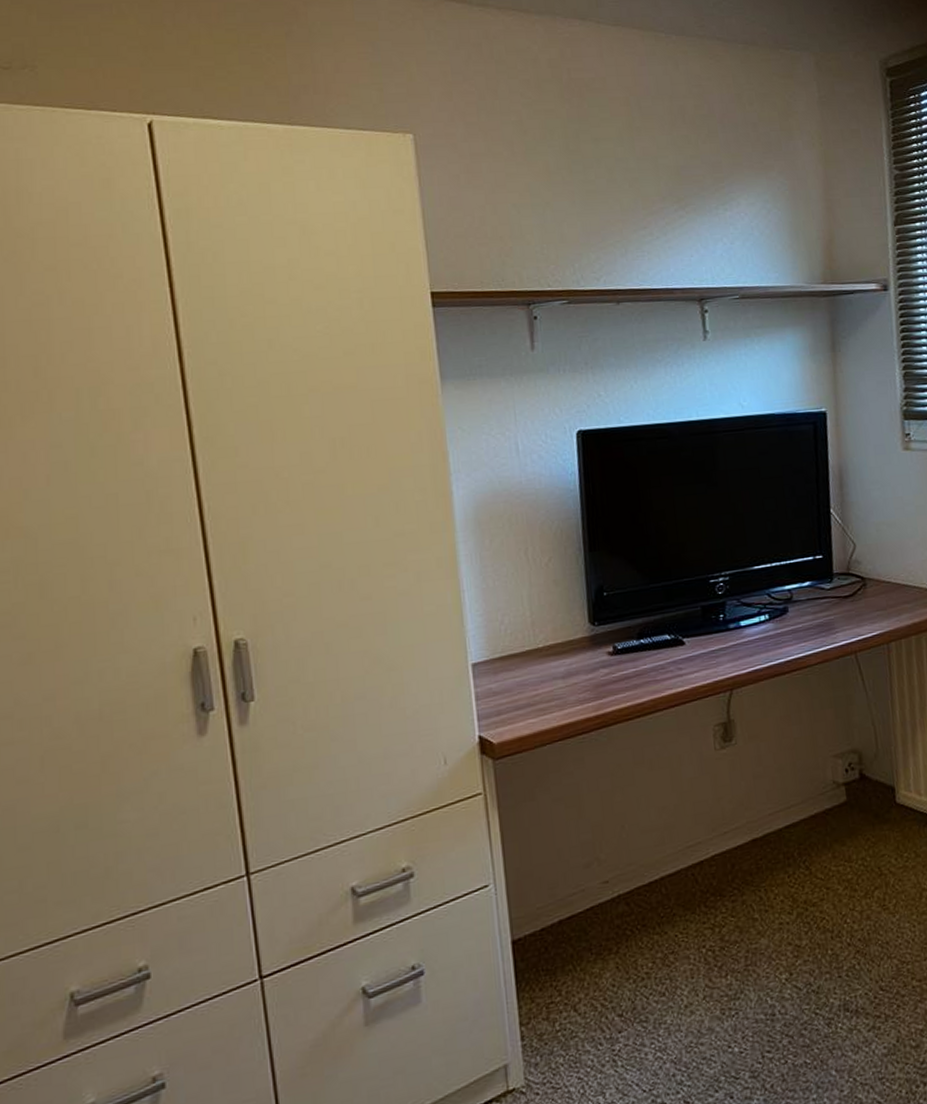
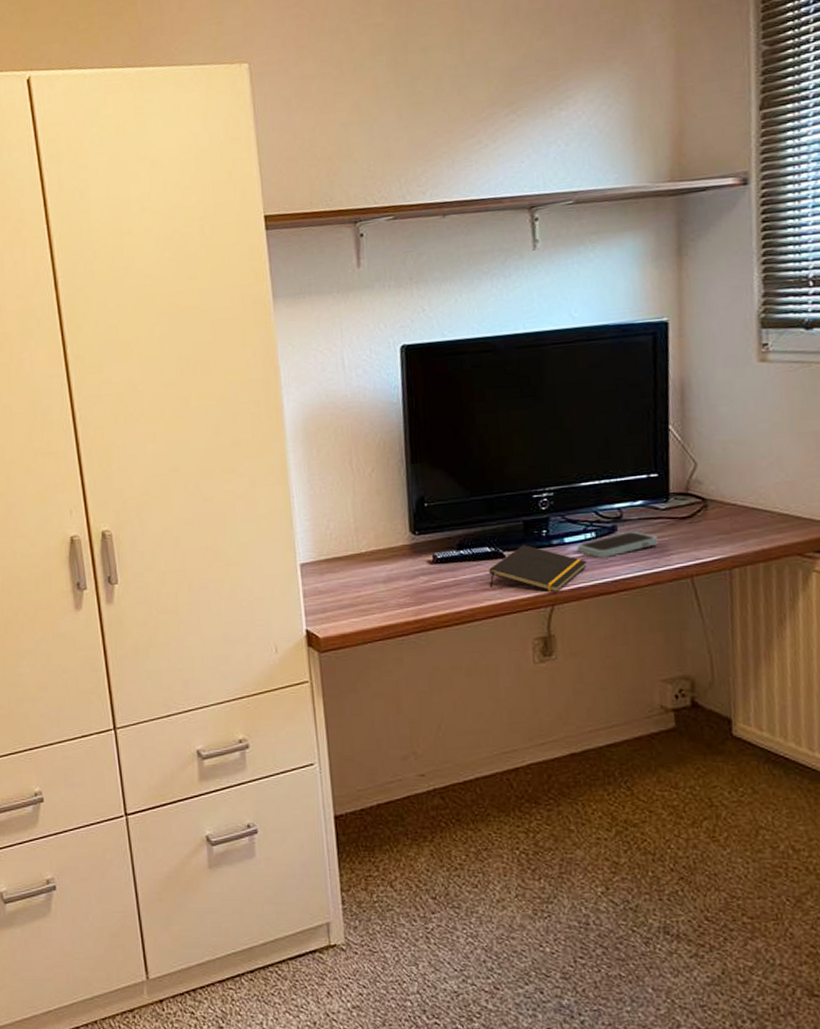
notepad: none [669,630,762,677] -> present [489,545,587,593]
smartphone: none [752,611,825,639] -> present [576,530,658,558]

